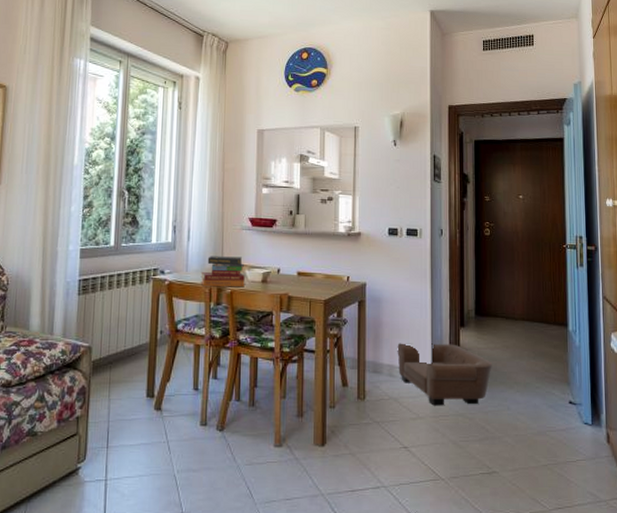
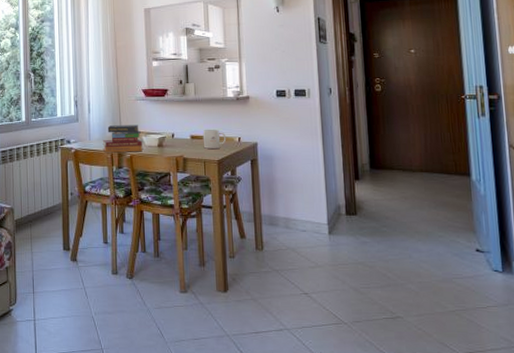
mug: none [310,266,335,288] -> present [202,130,227,150]
dog bed: present [397,343,492,406] -> none [292,196,391,255]

